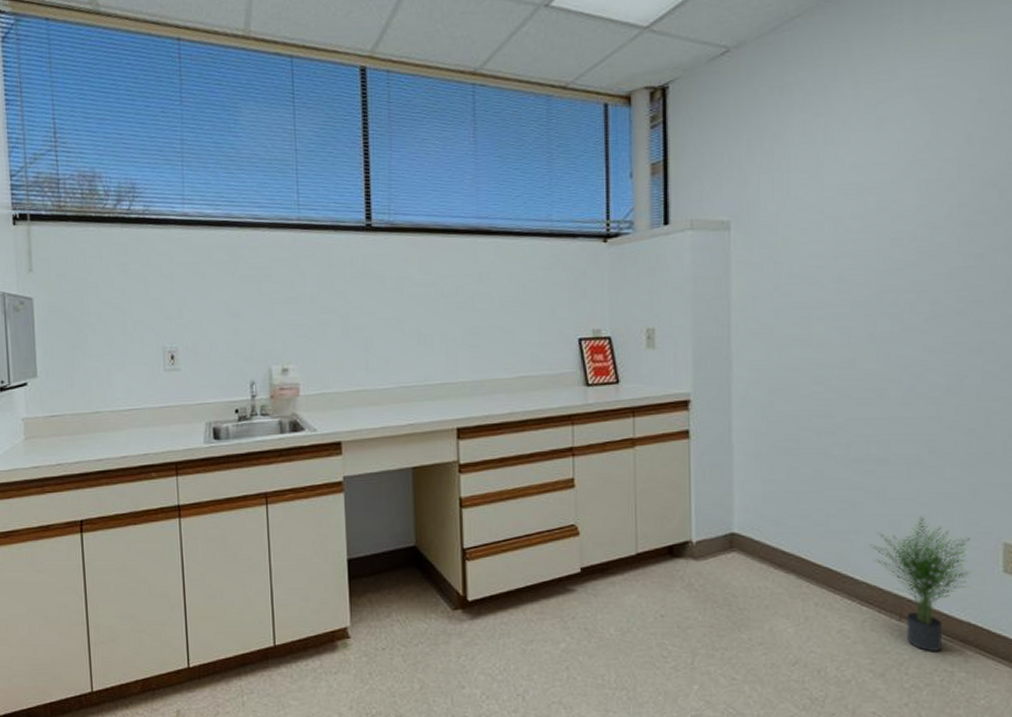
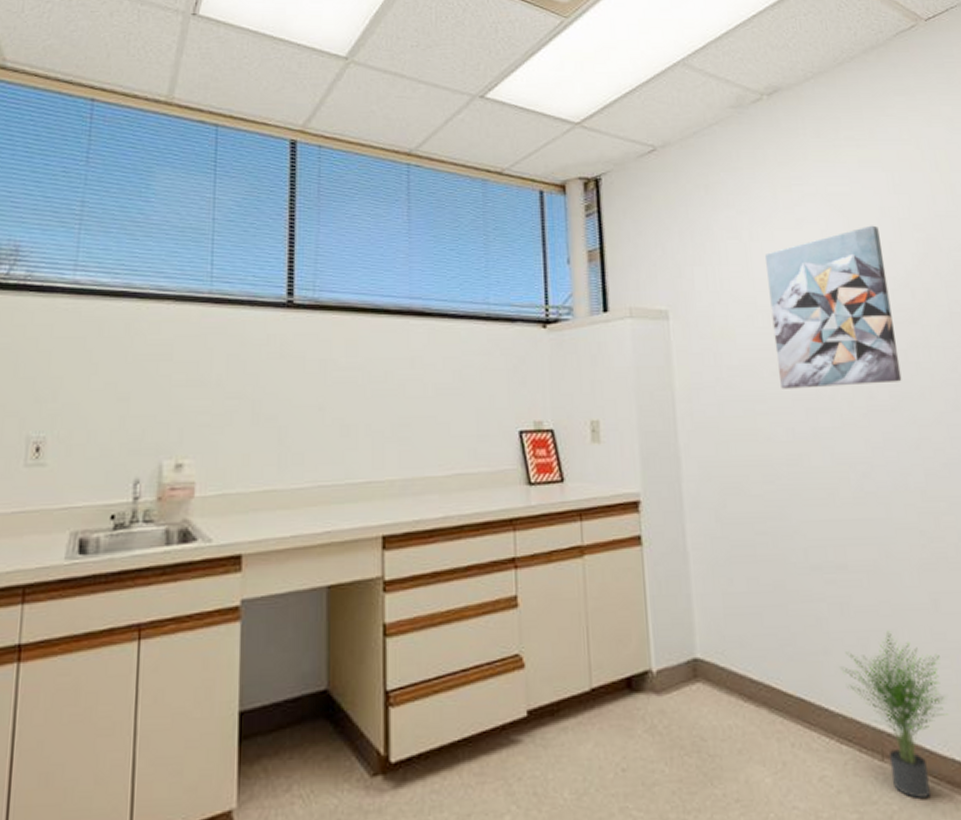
wall art: none [838,120,974,296] -> present [764,225,902,389]

